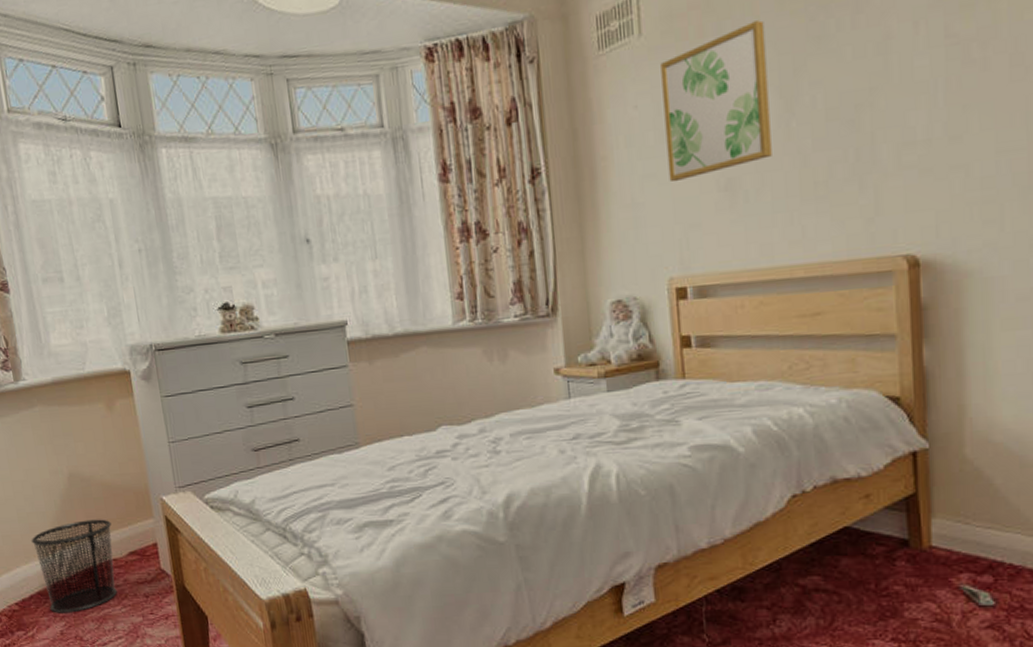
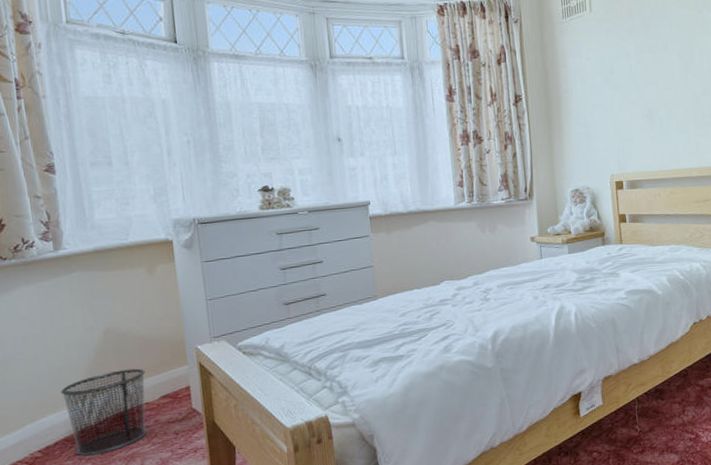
wall art: present [660,20,772,182] -> none [604,9,677,110]

